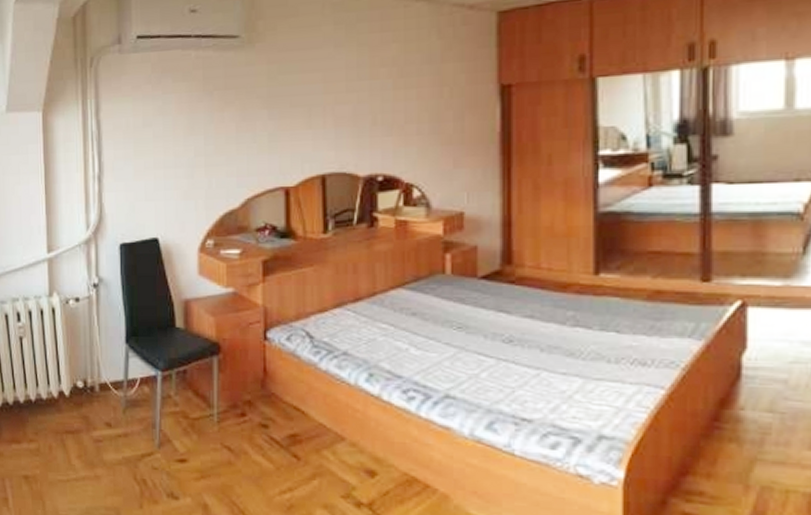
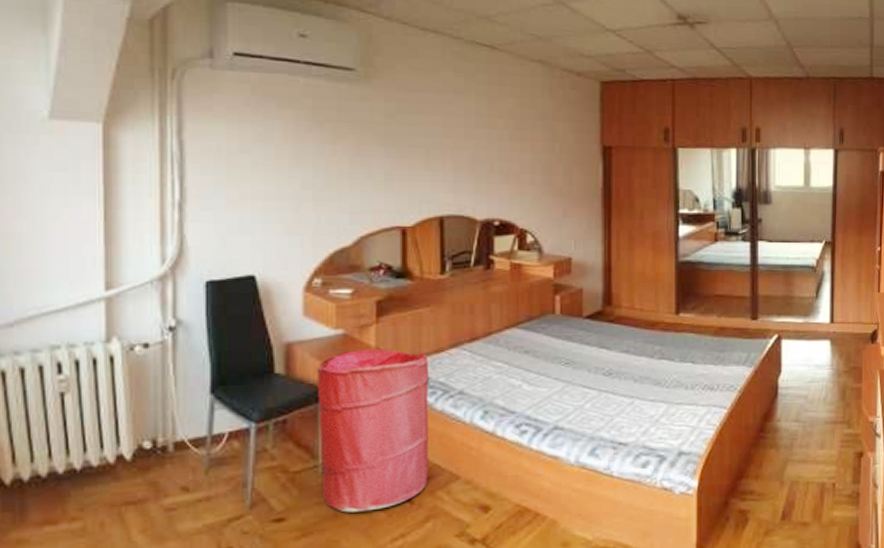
laundry hamper: none [212,306,315,462] -> present [318,348,430,513]

